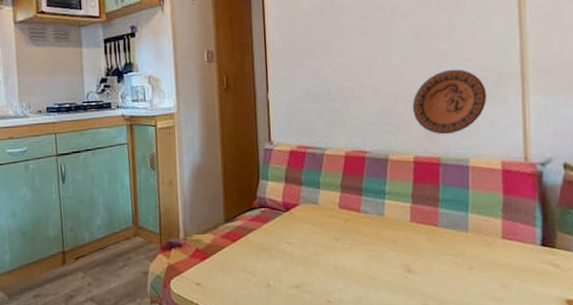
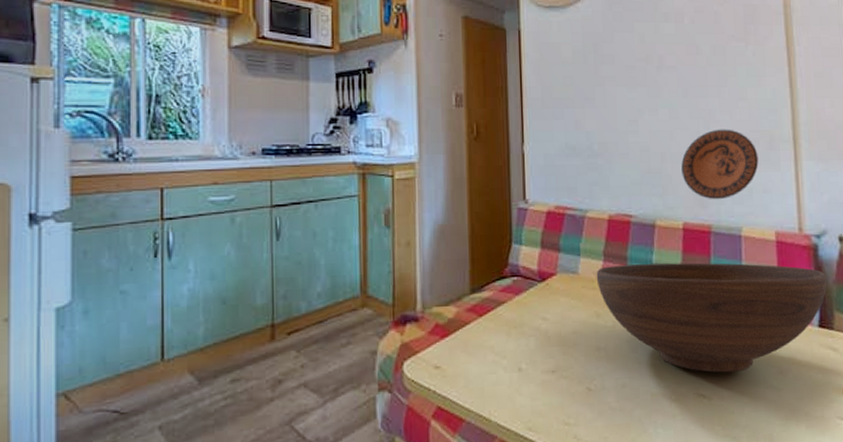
fruit bowl: none [334,191,551,287] -> present [596,262,827,373]

